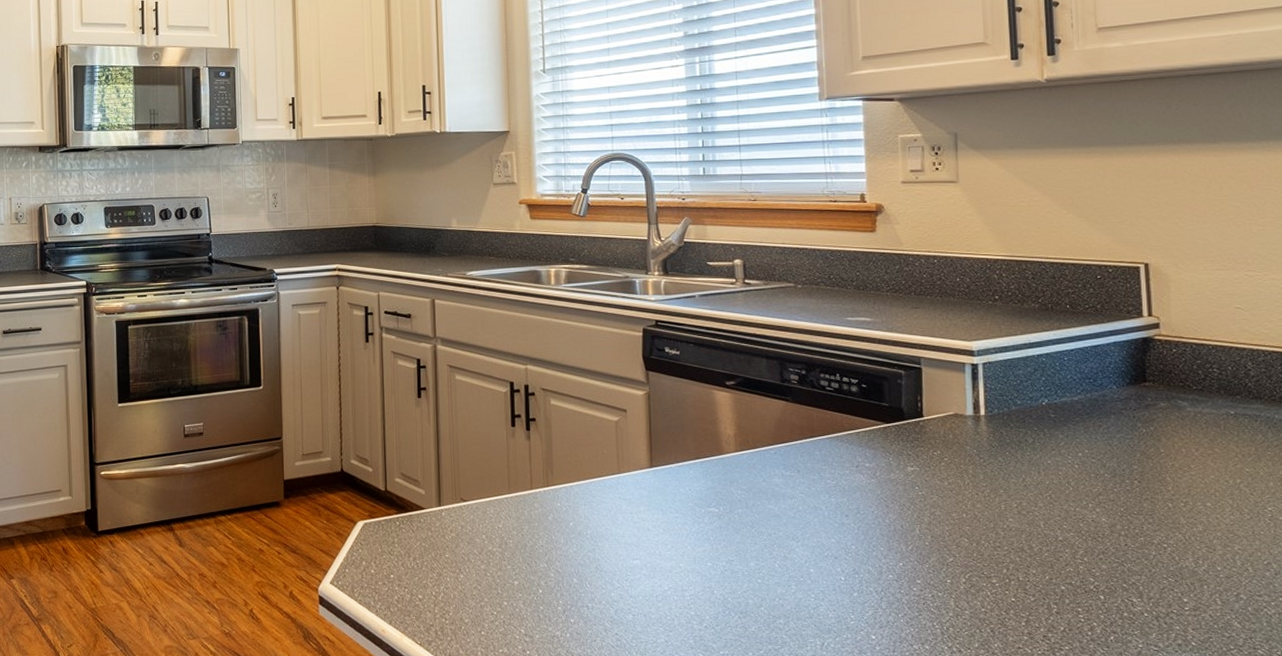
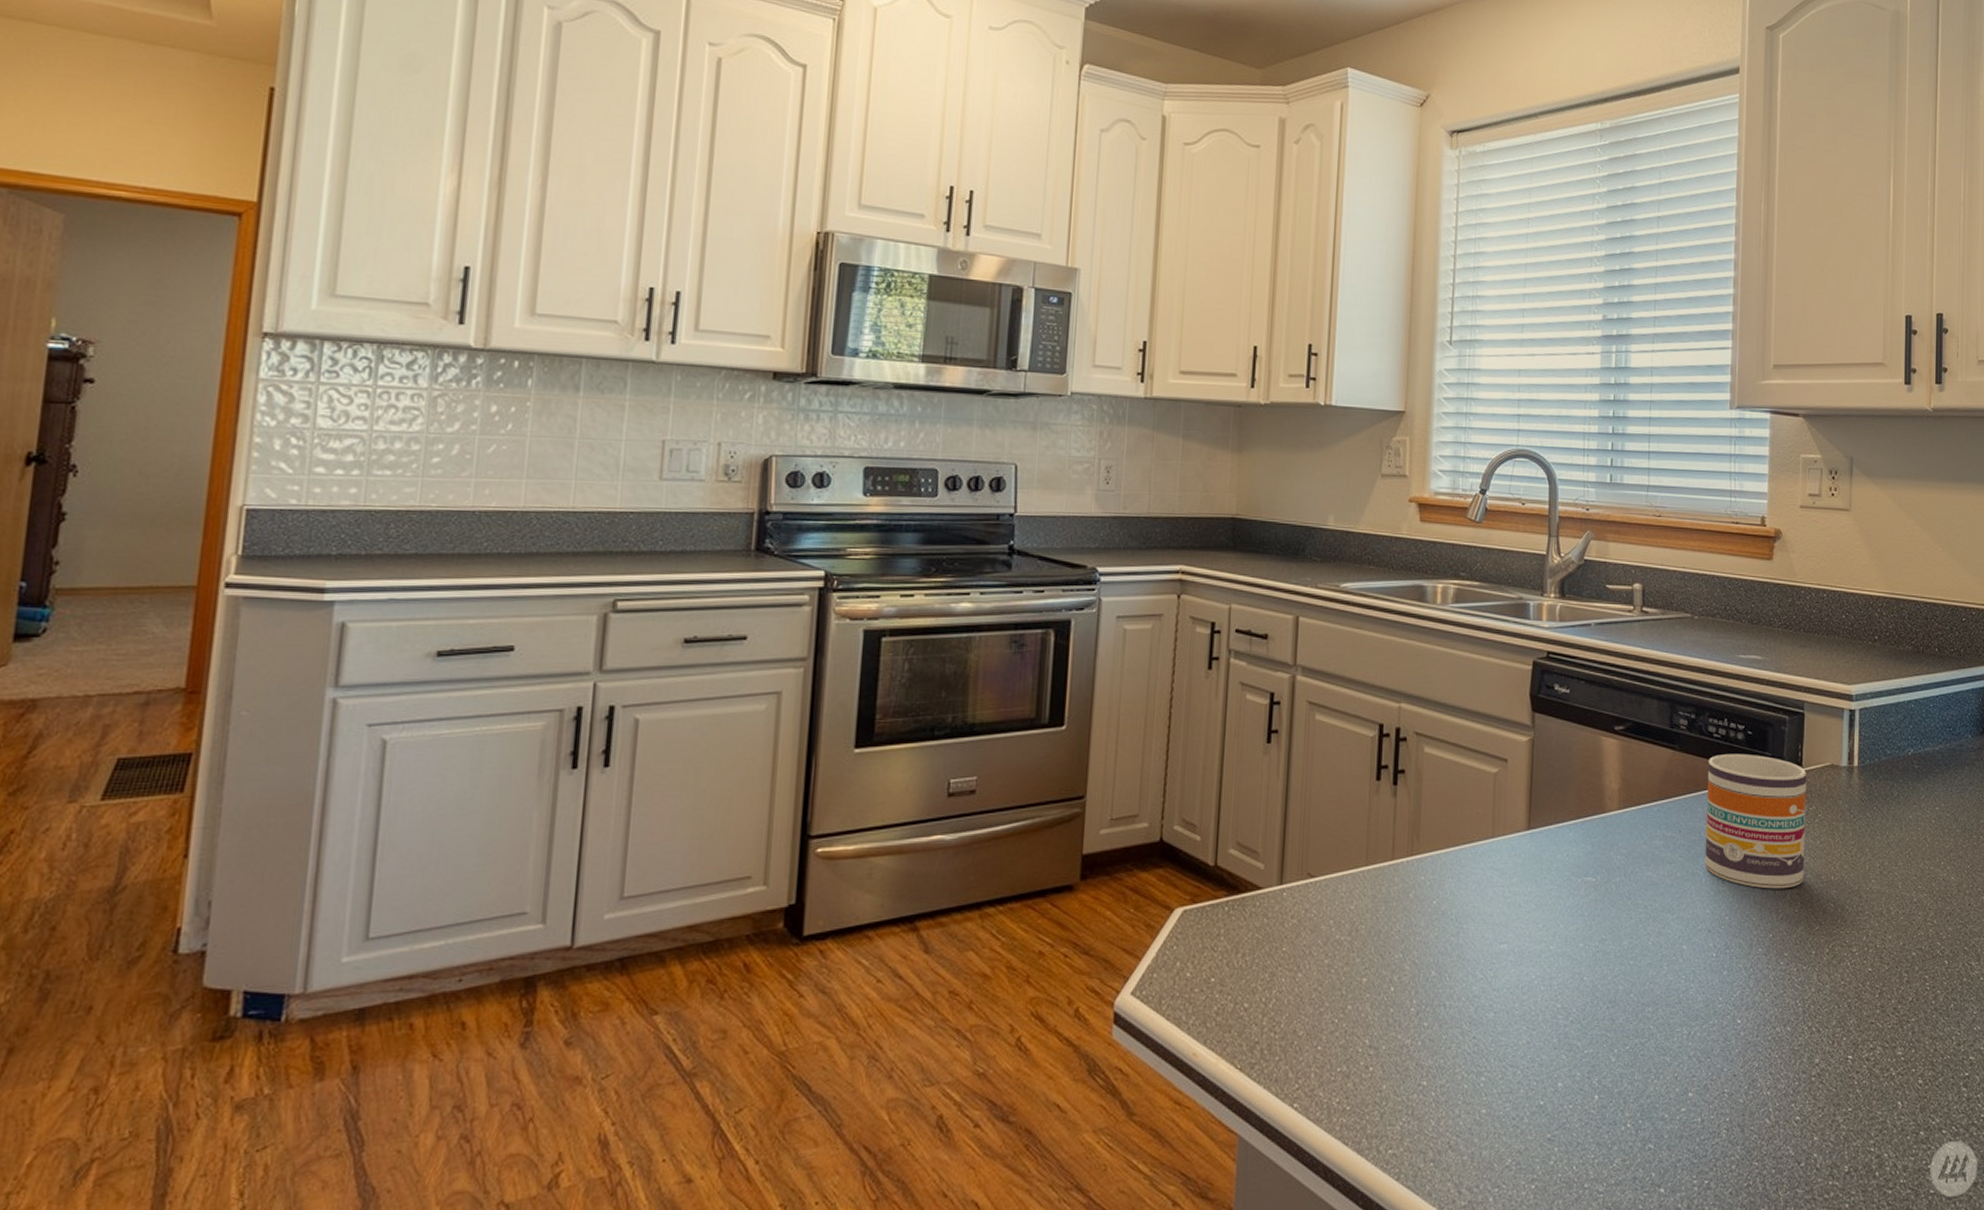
mug: none [822,404,933,524] -> present [1704,753,1807,889]

